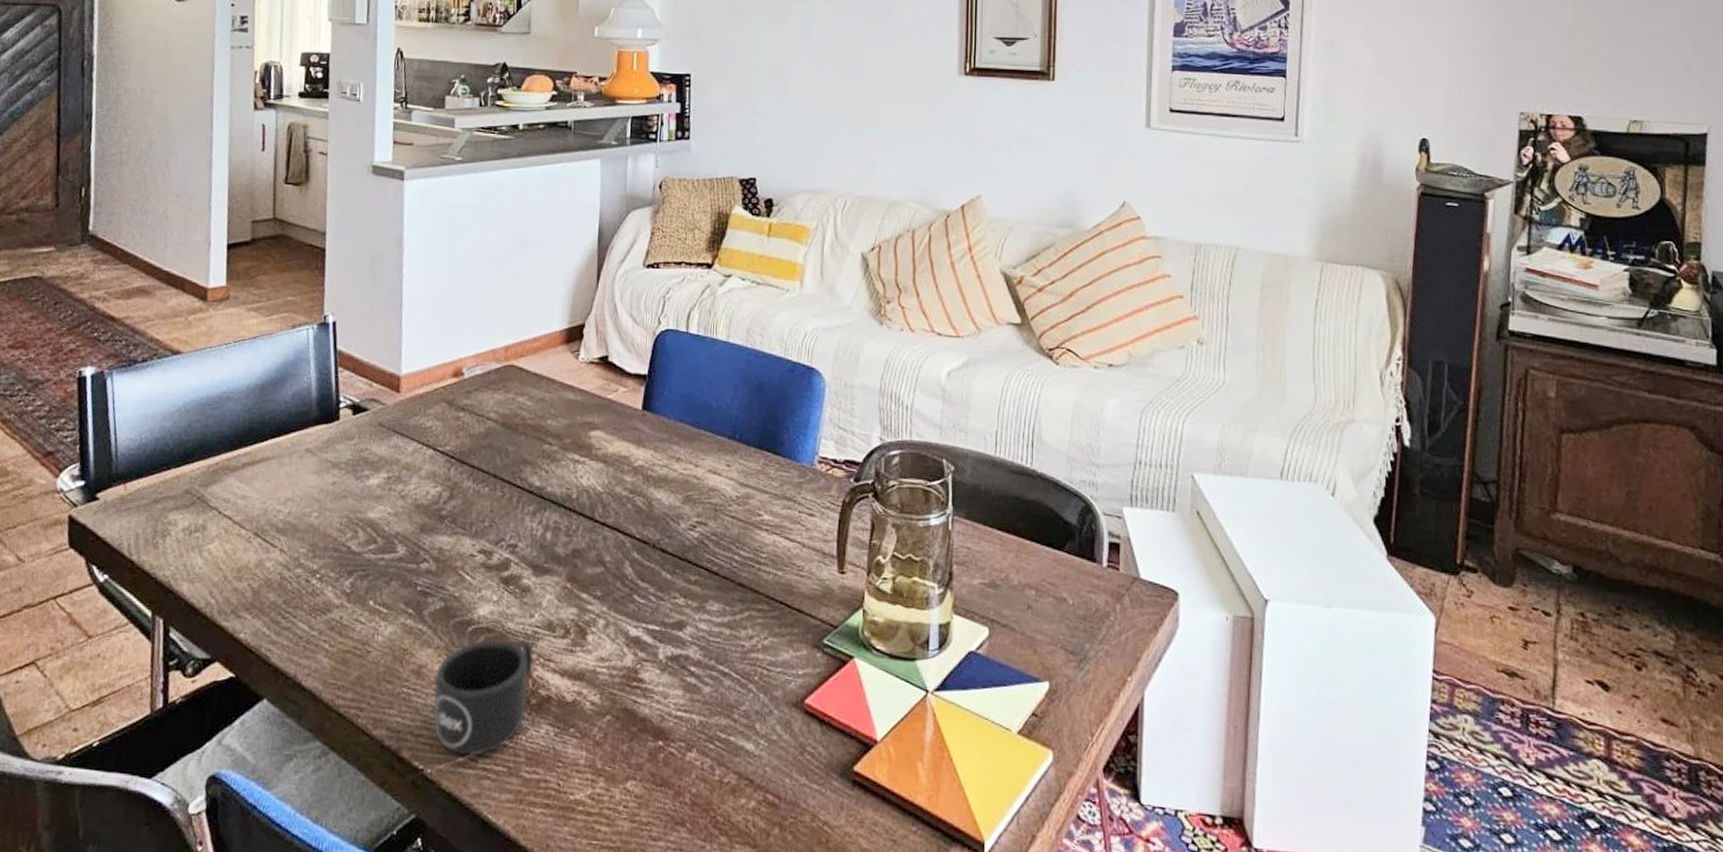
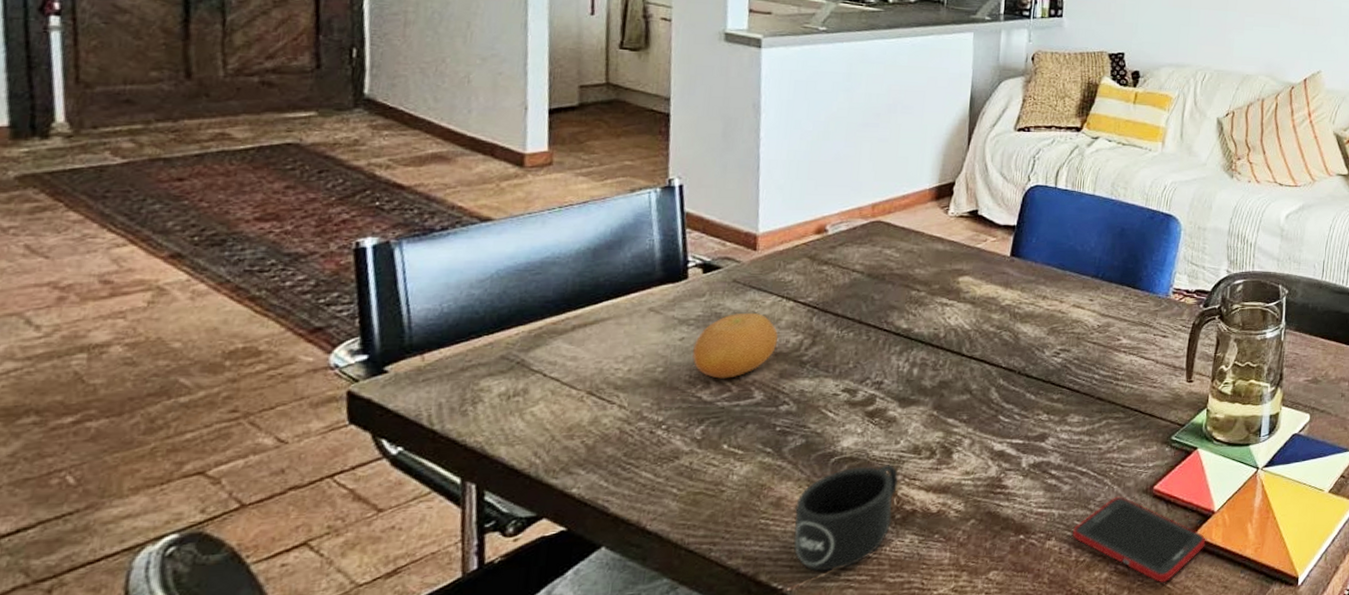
fruit: none [343,459,419,529] -> present [692,312,778,379]
cell phone: none [715,707,868,825] -> present [1073,496,1206,583]

